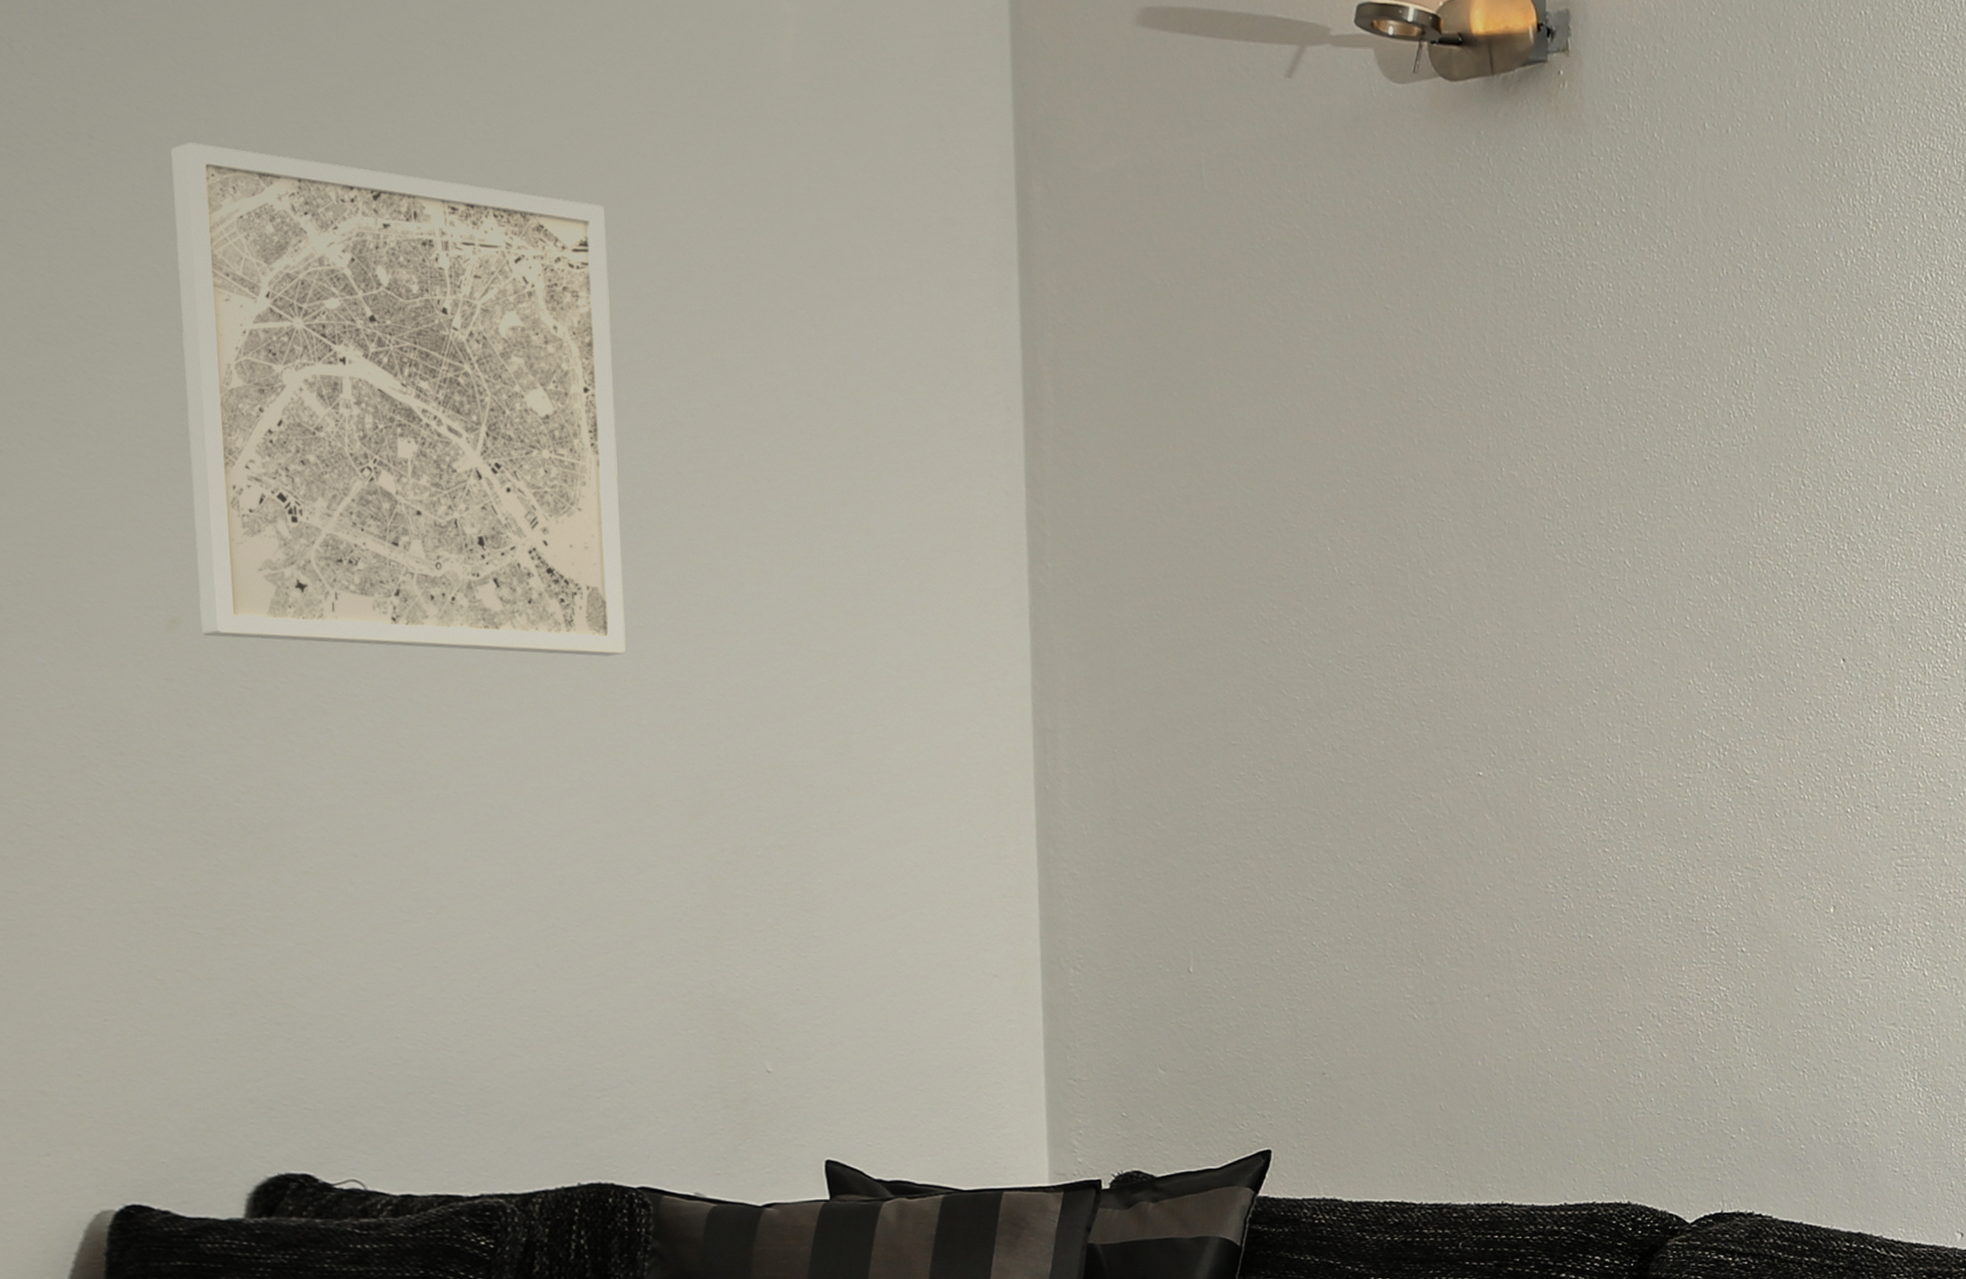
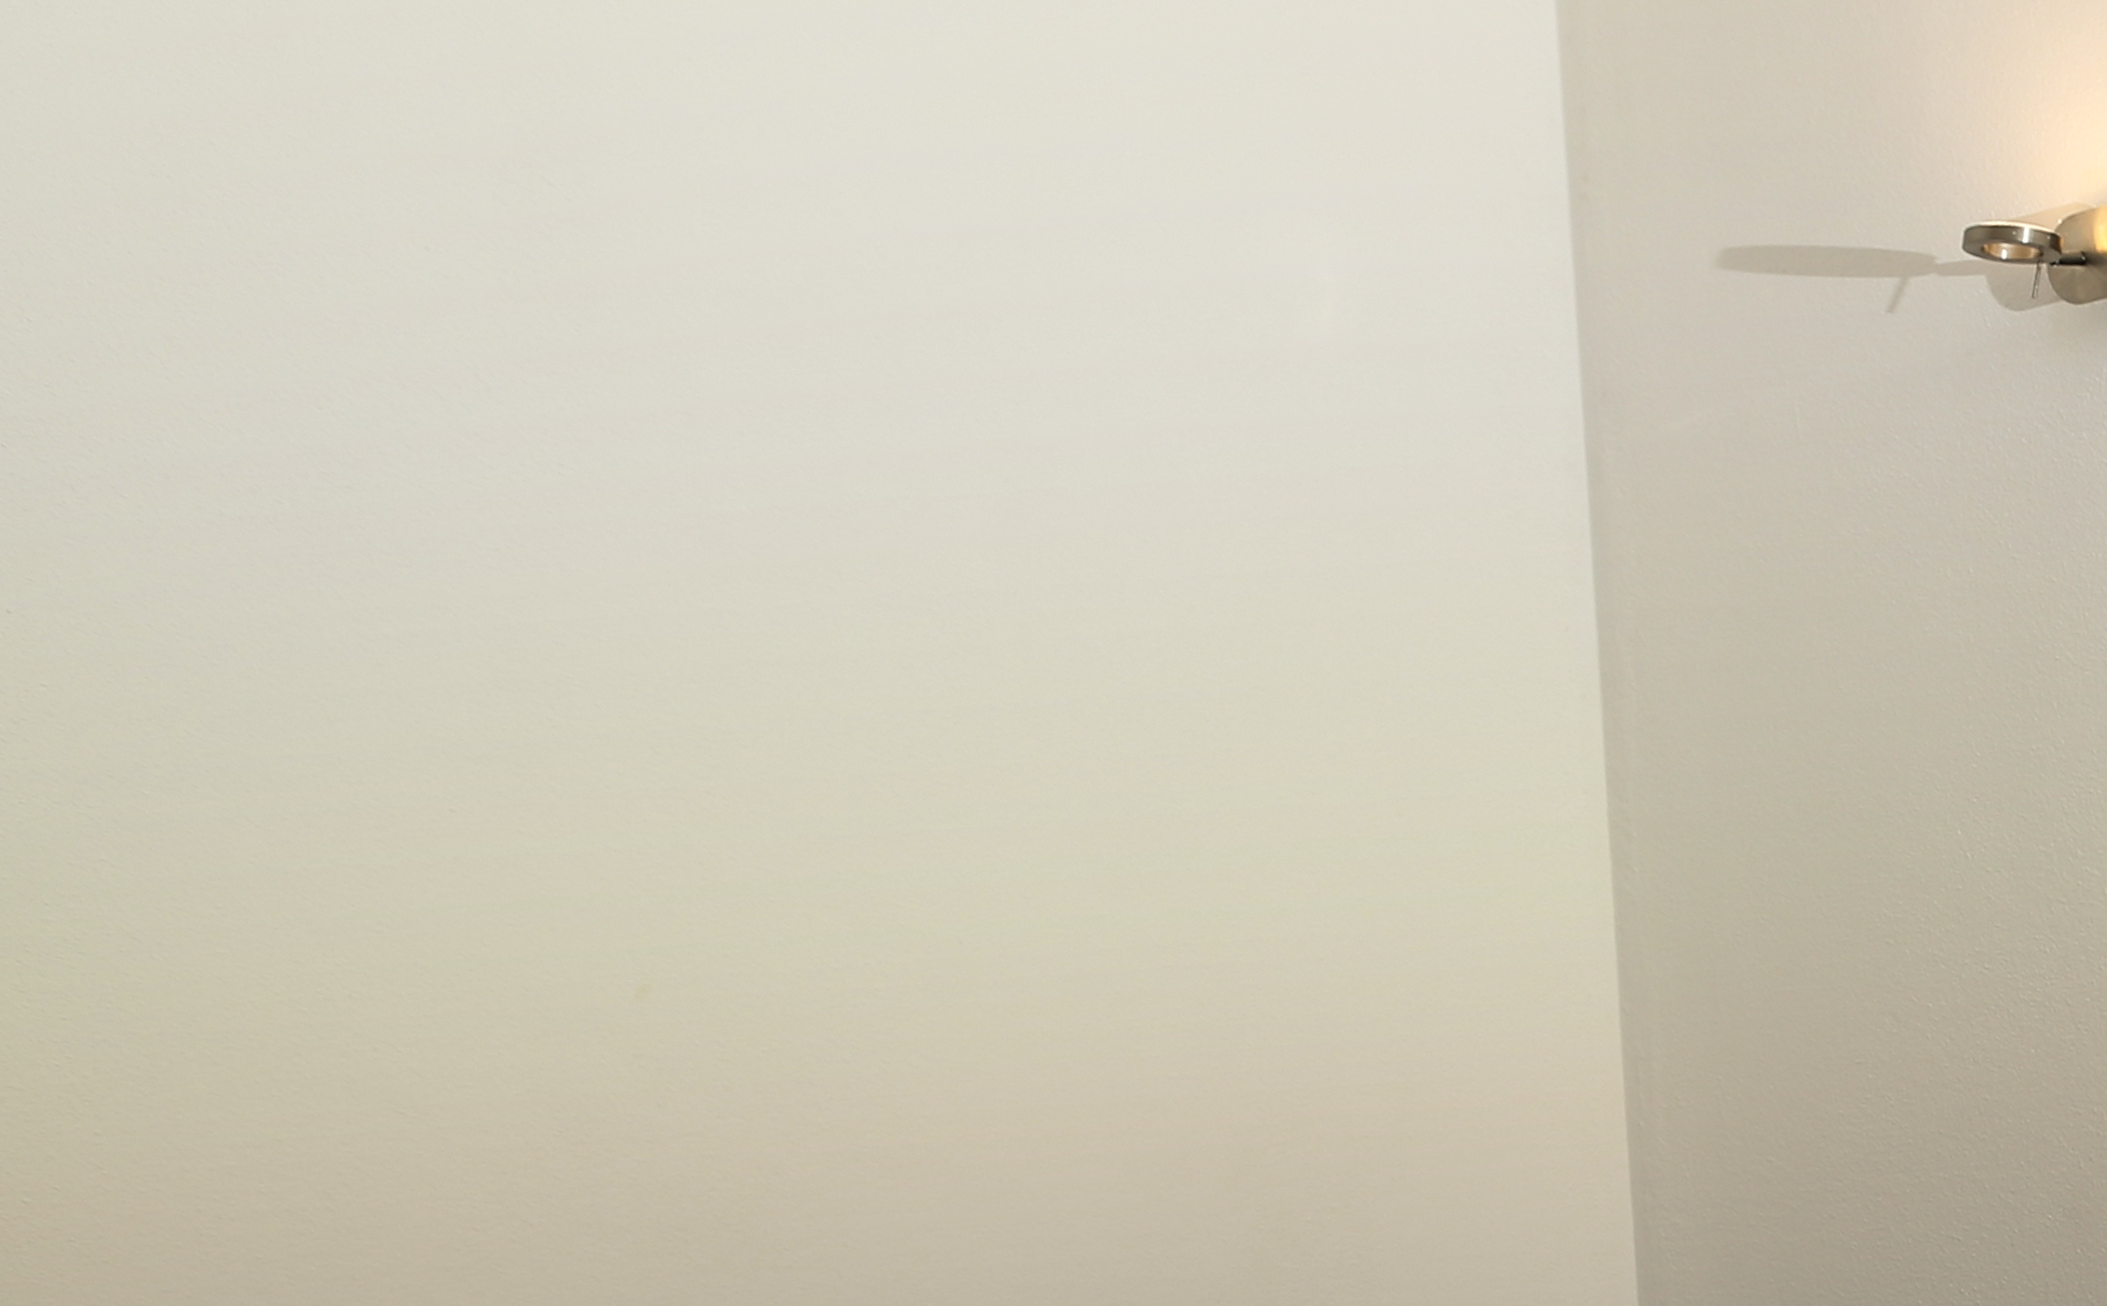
wall art: present [171,142,626,656] -> none [648,463,1153,1005]

